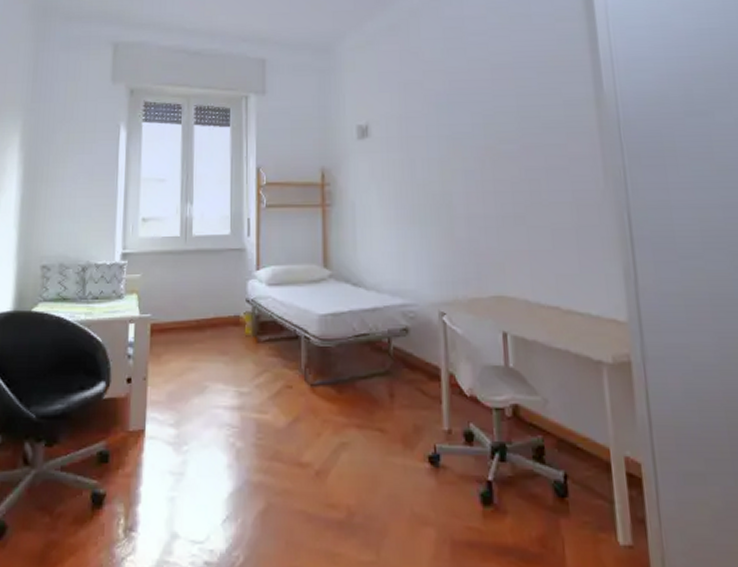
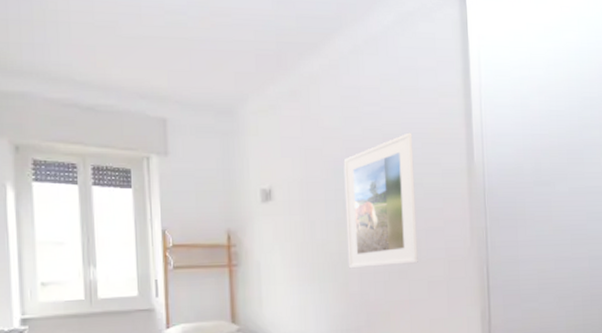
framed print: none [446,61,538,212] -> present [343,132,418,269]

